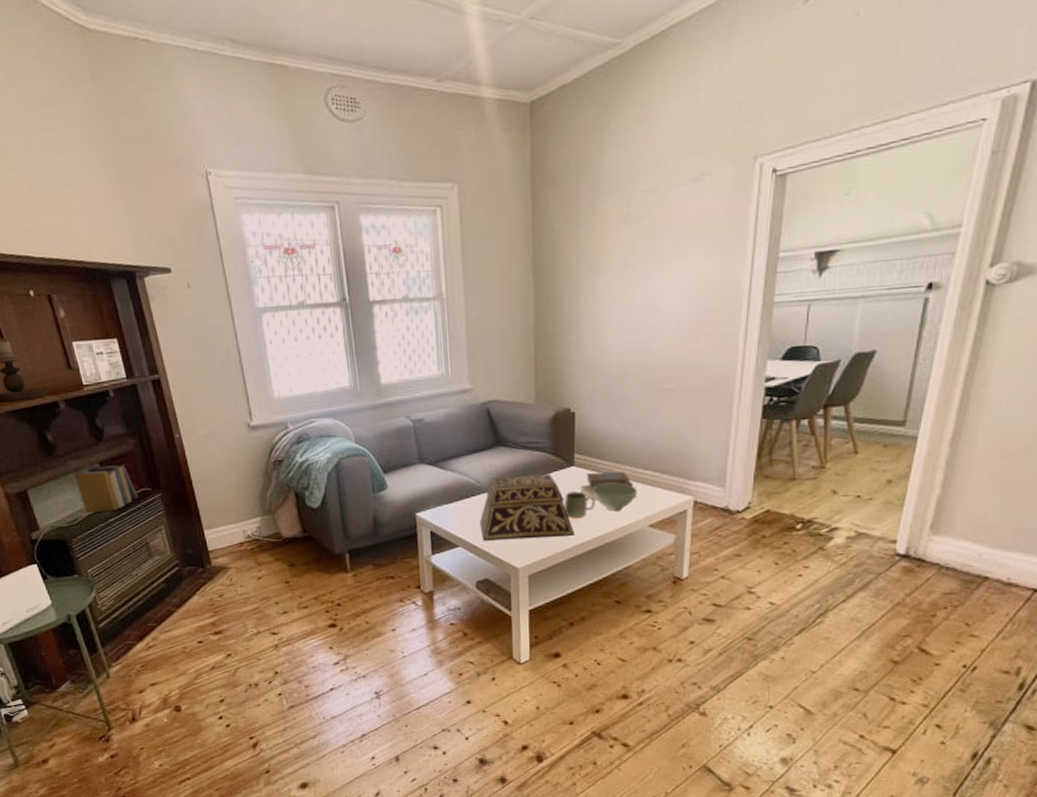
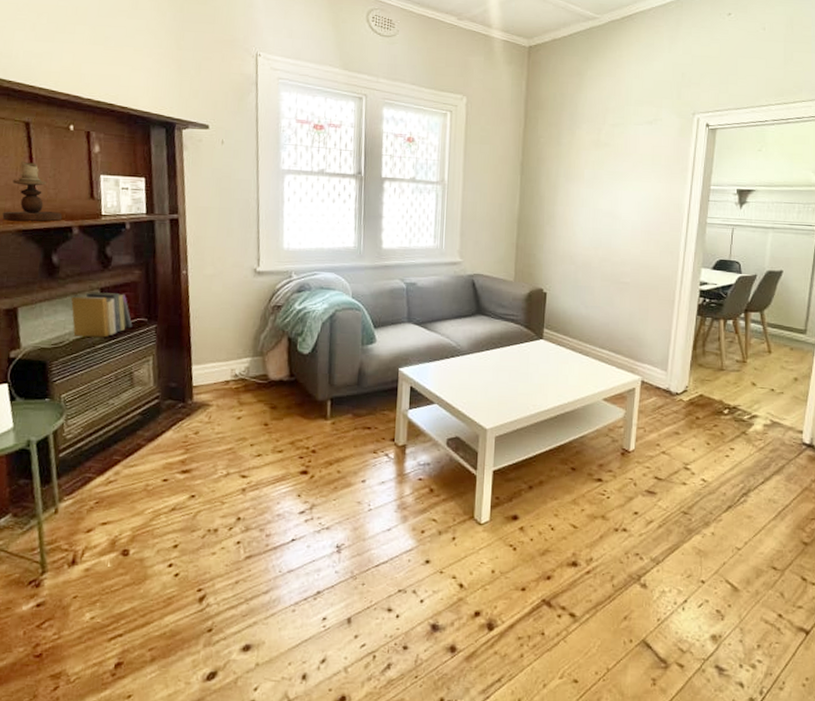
decorative box: present [479,473,574,541] -> none [456,342,539,402]
mug: present [564,491,595,519] -> none [532,362,559,388]
books: present [580,472,637,502] -> none [546,346,594,373]
bowl: present [592,482,637,512] -> none [556,357,595,384]

